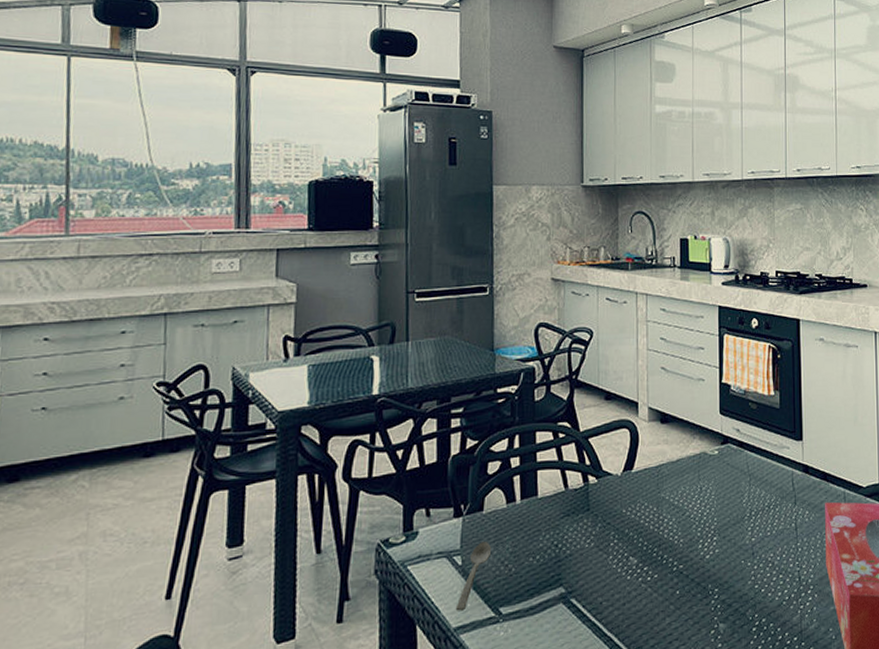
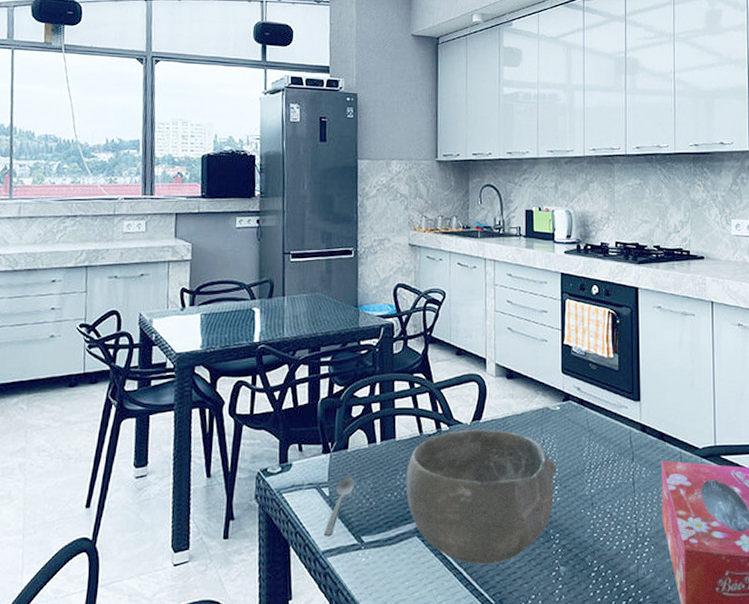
bowl: none [549,479,715,629] -> present [406,429,556,565]

